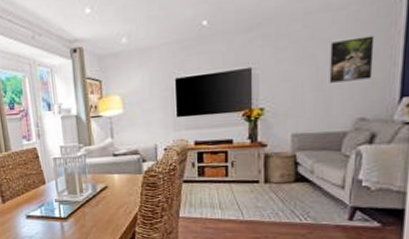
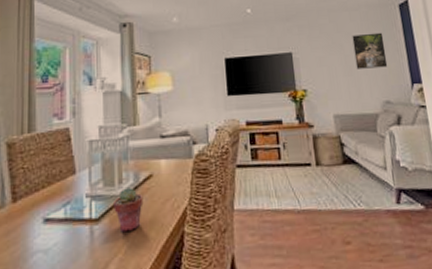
potted succulent: none [76,196,101,229] -> present [112,187,144,233]

